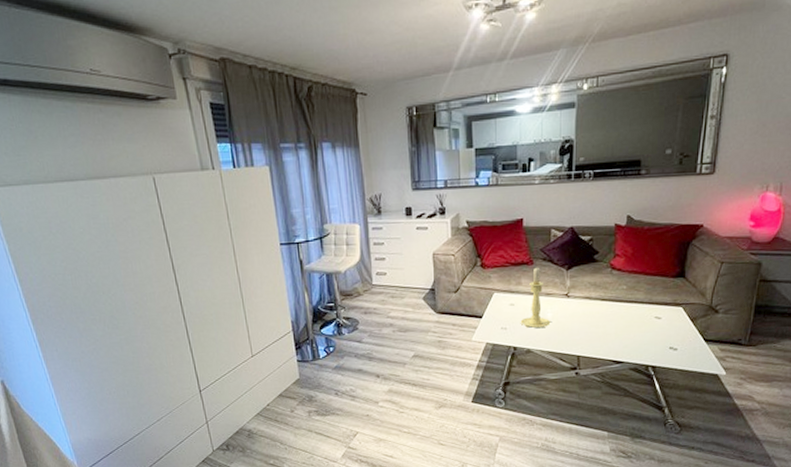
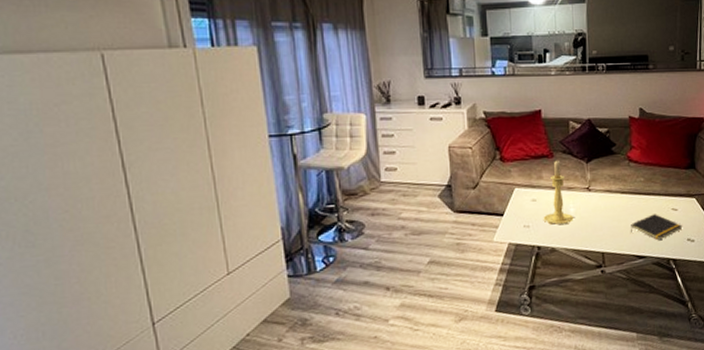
notepad: none [608,321,666,348] -> present [630,214,683,241]

